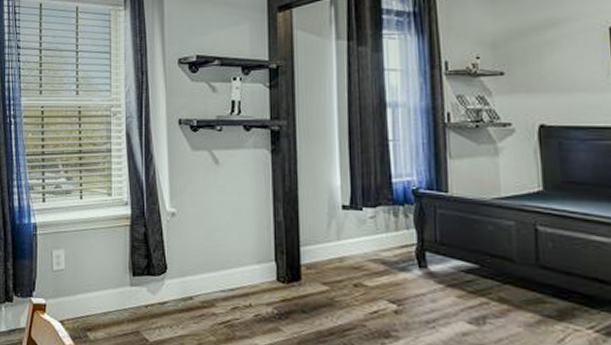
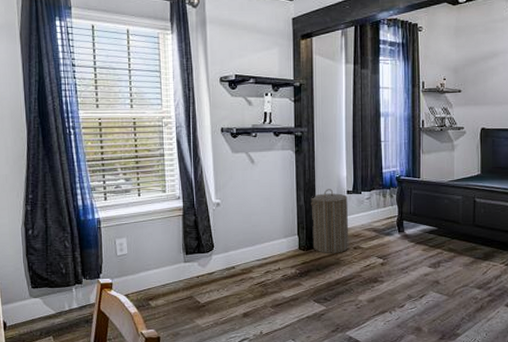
laundry hamper: none [291,201,347,291] -> present [310,189,349,253]

